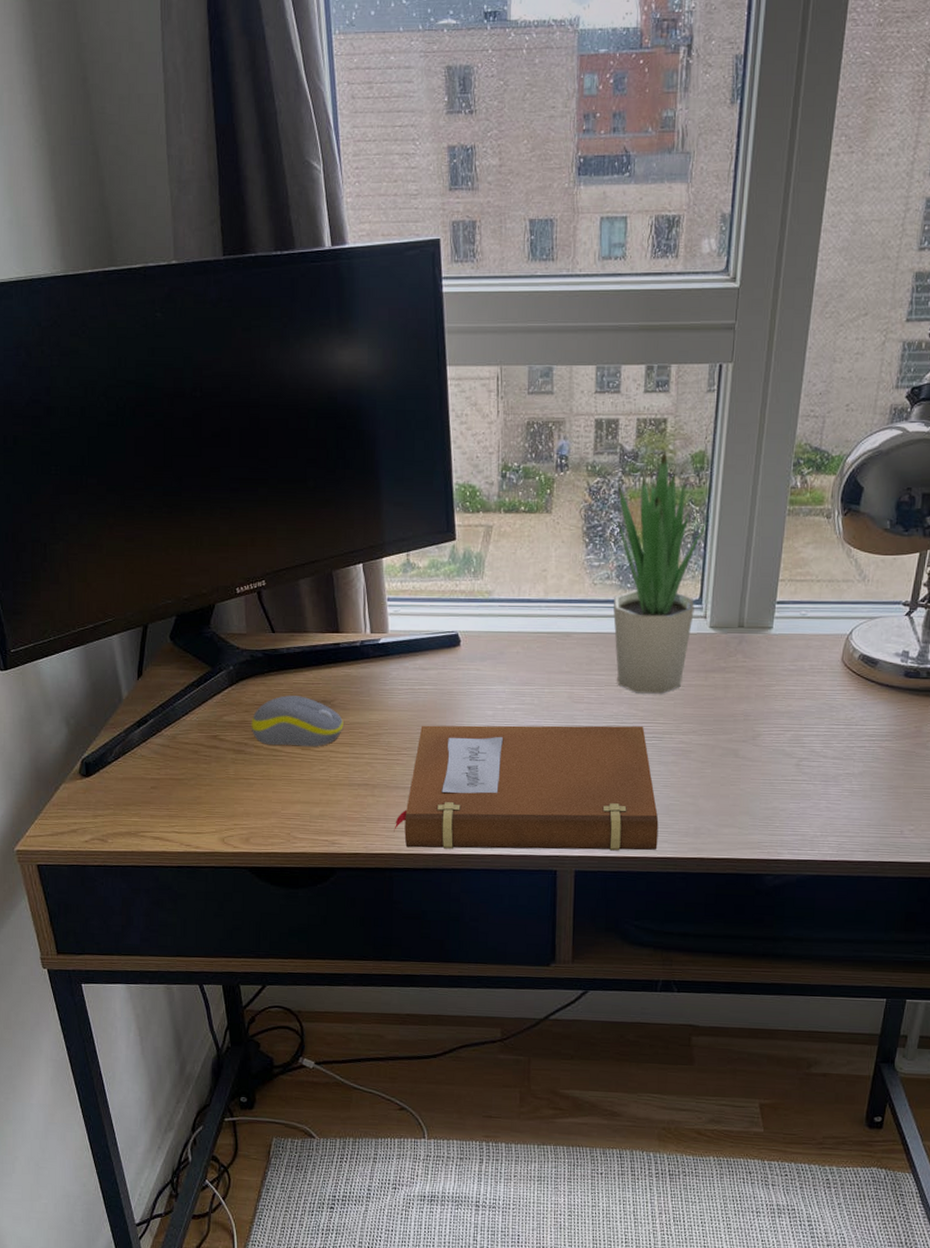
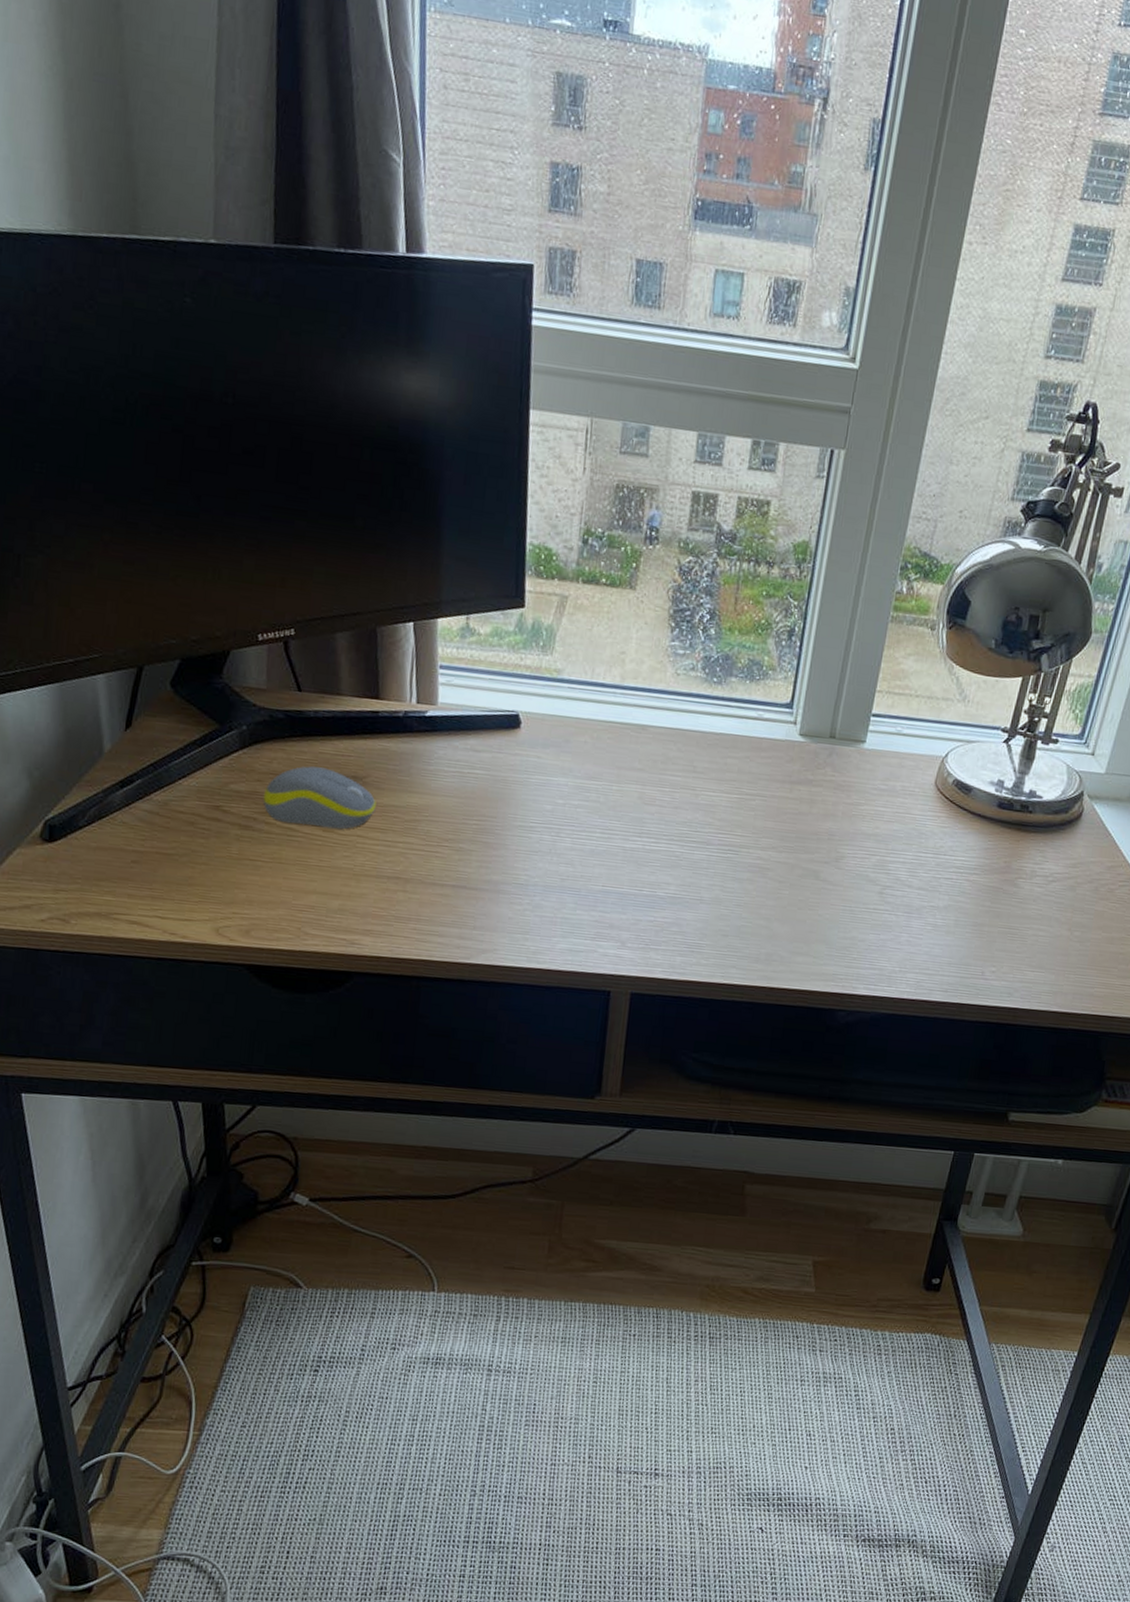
notebook: present [394,725,659,851] -> none [426,814,728,975]
potted plant: present [613,451,707,694] -> none [694,536,805,803]

